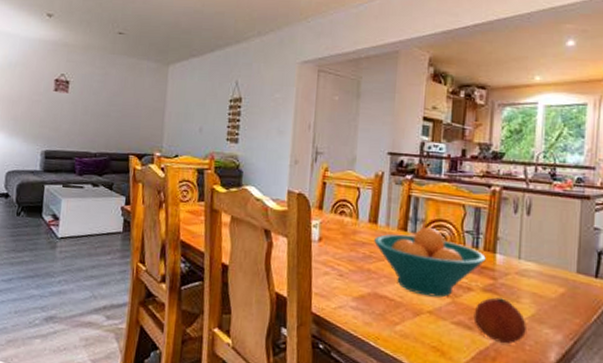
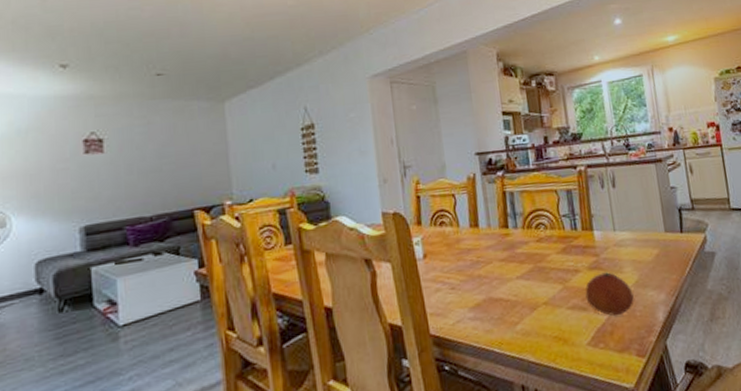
fruit bowl: present [374,227,486,297] -> none [478,219,586,289]

